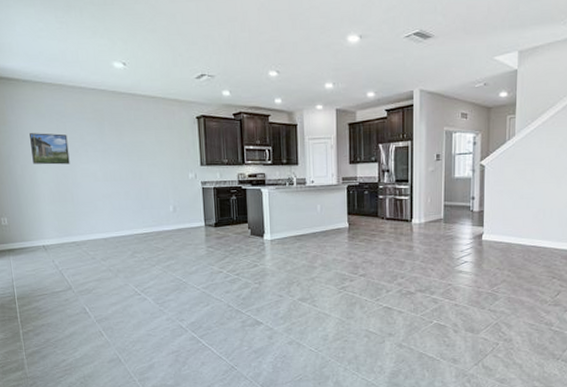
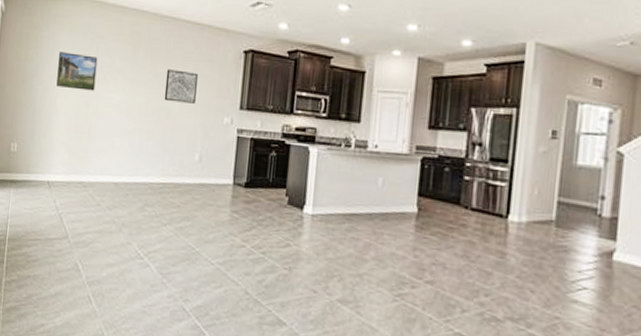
wall art: none [132,138,162,166] -> present [164,69,198,104]

